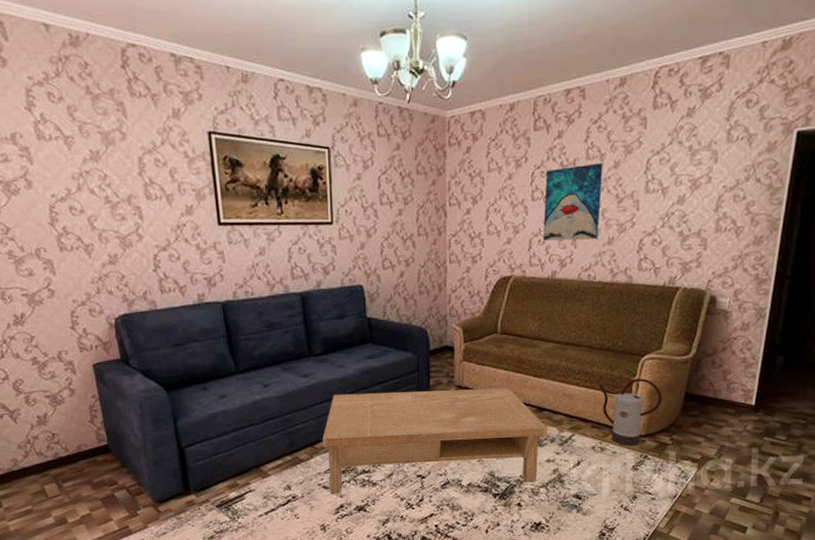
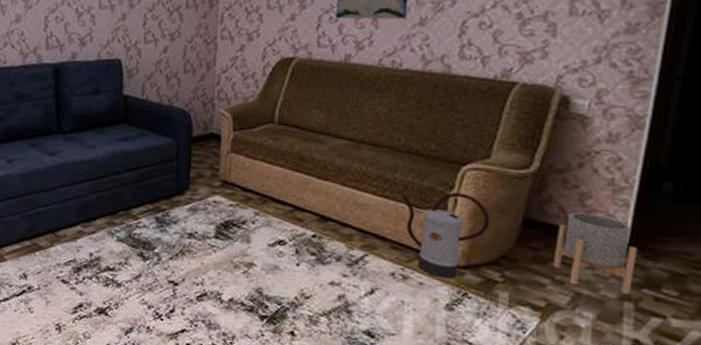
coffee table: present [322,388,548,493] -> none [65,177,334,308]
planter: none [705,385,761,443] -> present [553,212,638,295]

